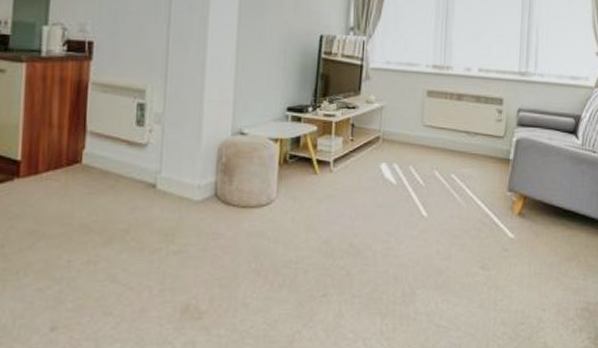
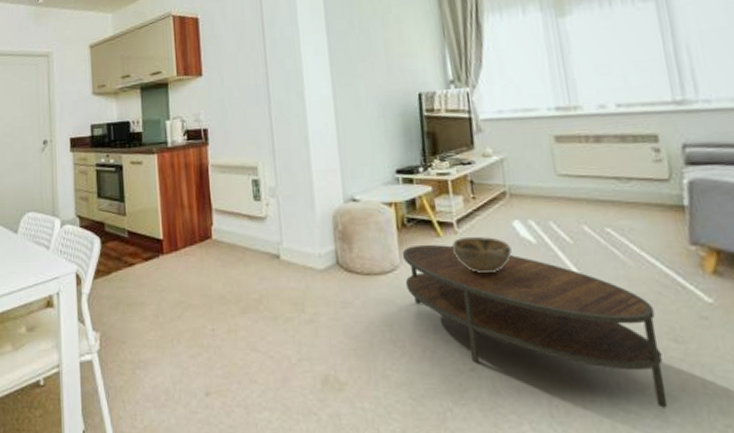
coffee table: none [277,180,473,322] -> present [402,244,668,408]
decorative bowl: none [325,175,375,210] -> present [451,236,512,274]

